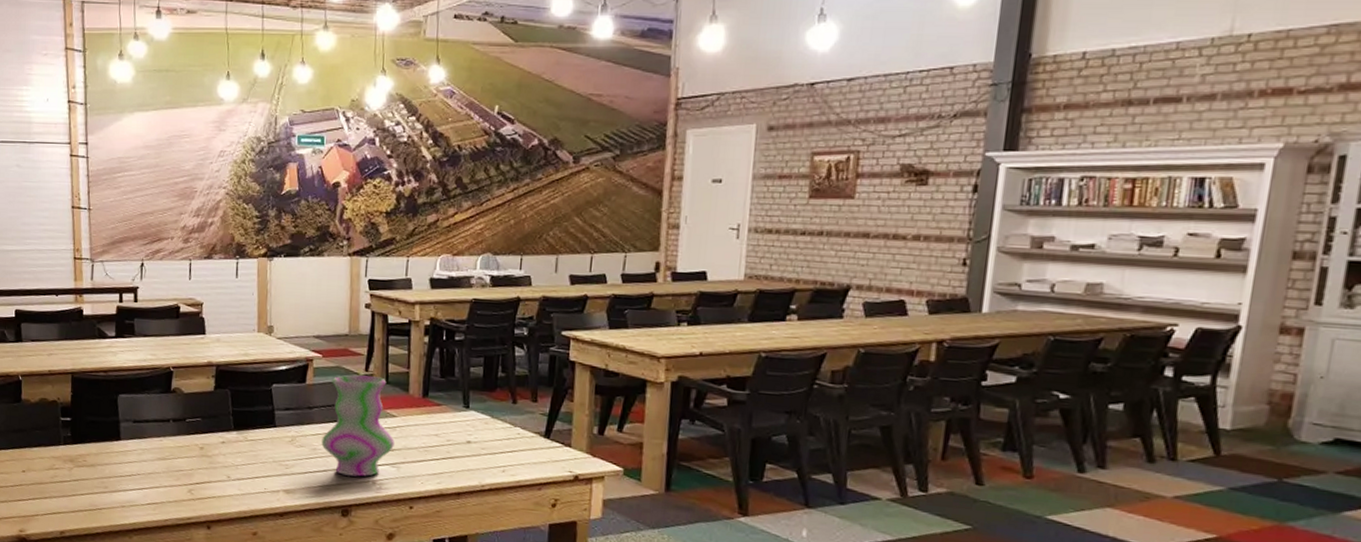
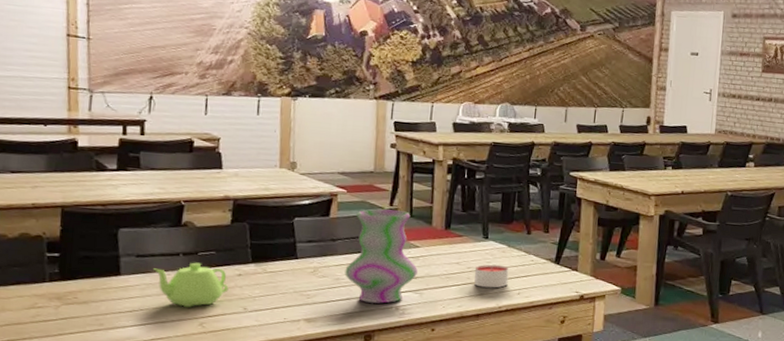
teapot: none [148,428,214,474] -> present [153,262,229,307]
candle: none [454,437,493,464] -> present [474,264,509,288]

